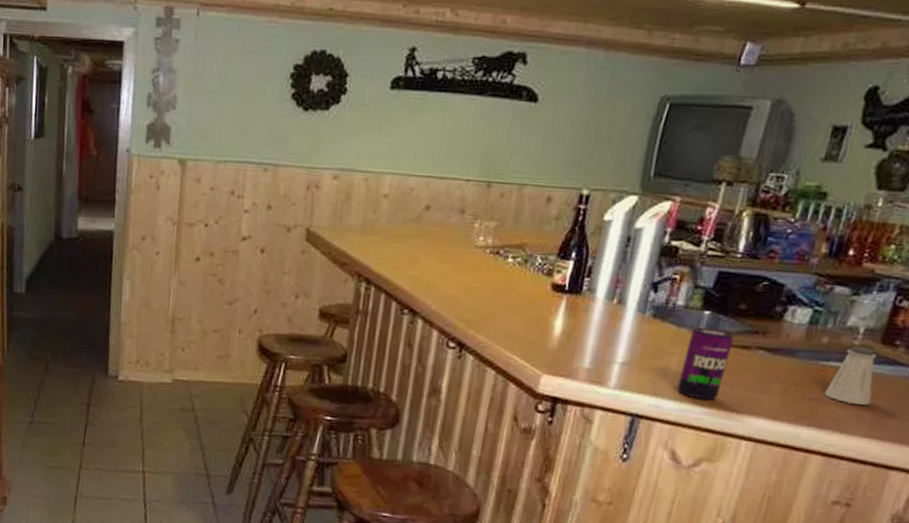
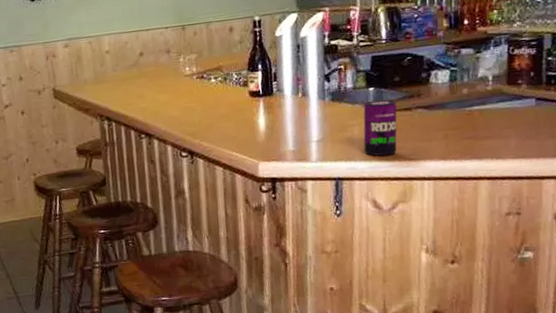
saltshaker: present [825,346,877,405] -> none [476,90,513,136]

